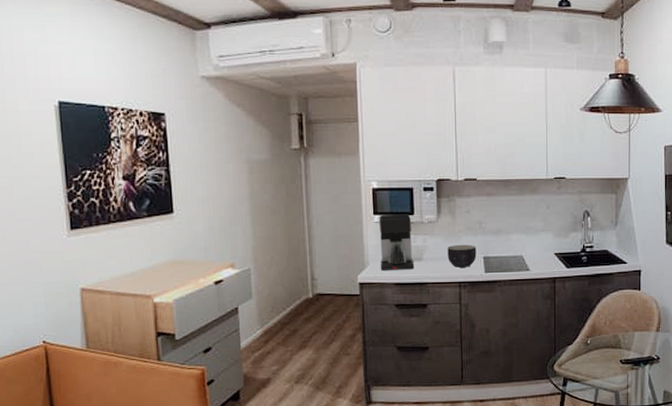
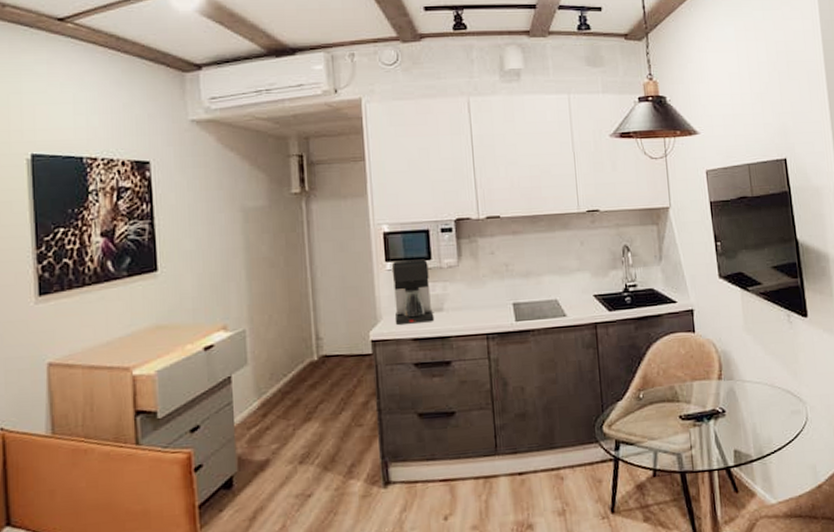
bowl: present [447,244,477,267] -> none [471,290,505,317]

